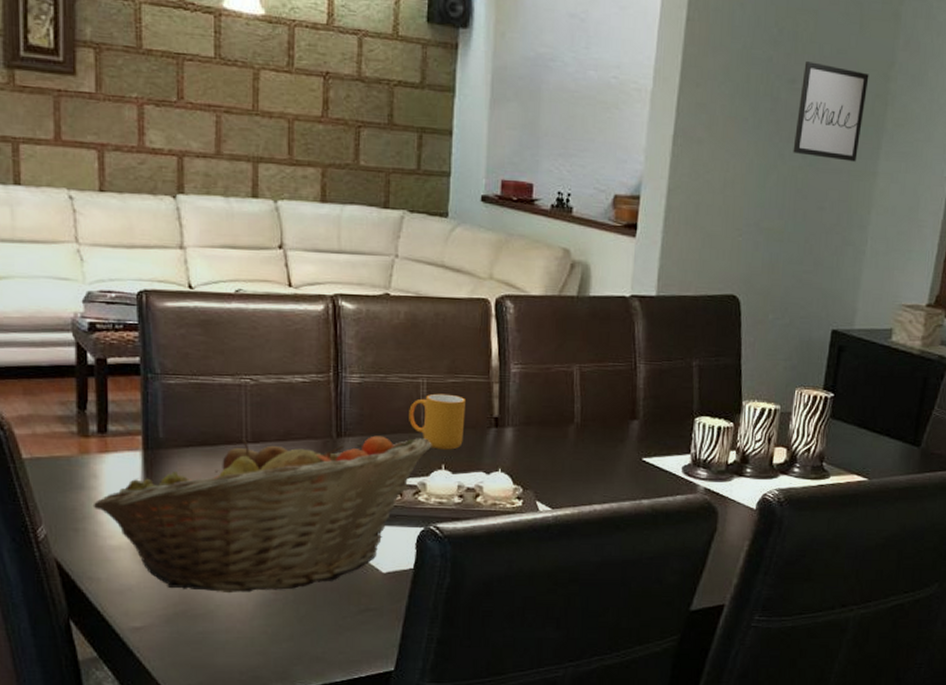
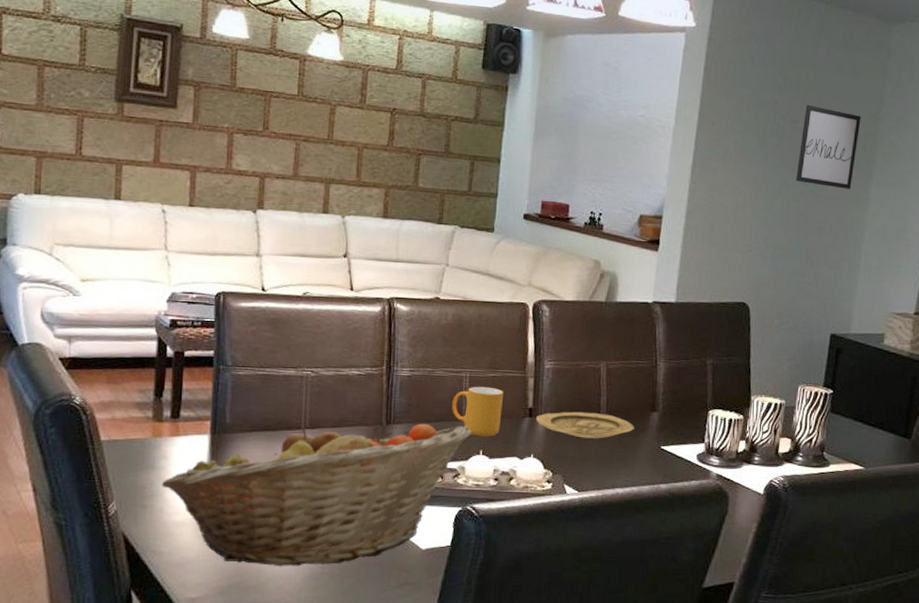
plate: none [503,420,612,451] -> present [536,411,634,439]

